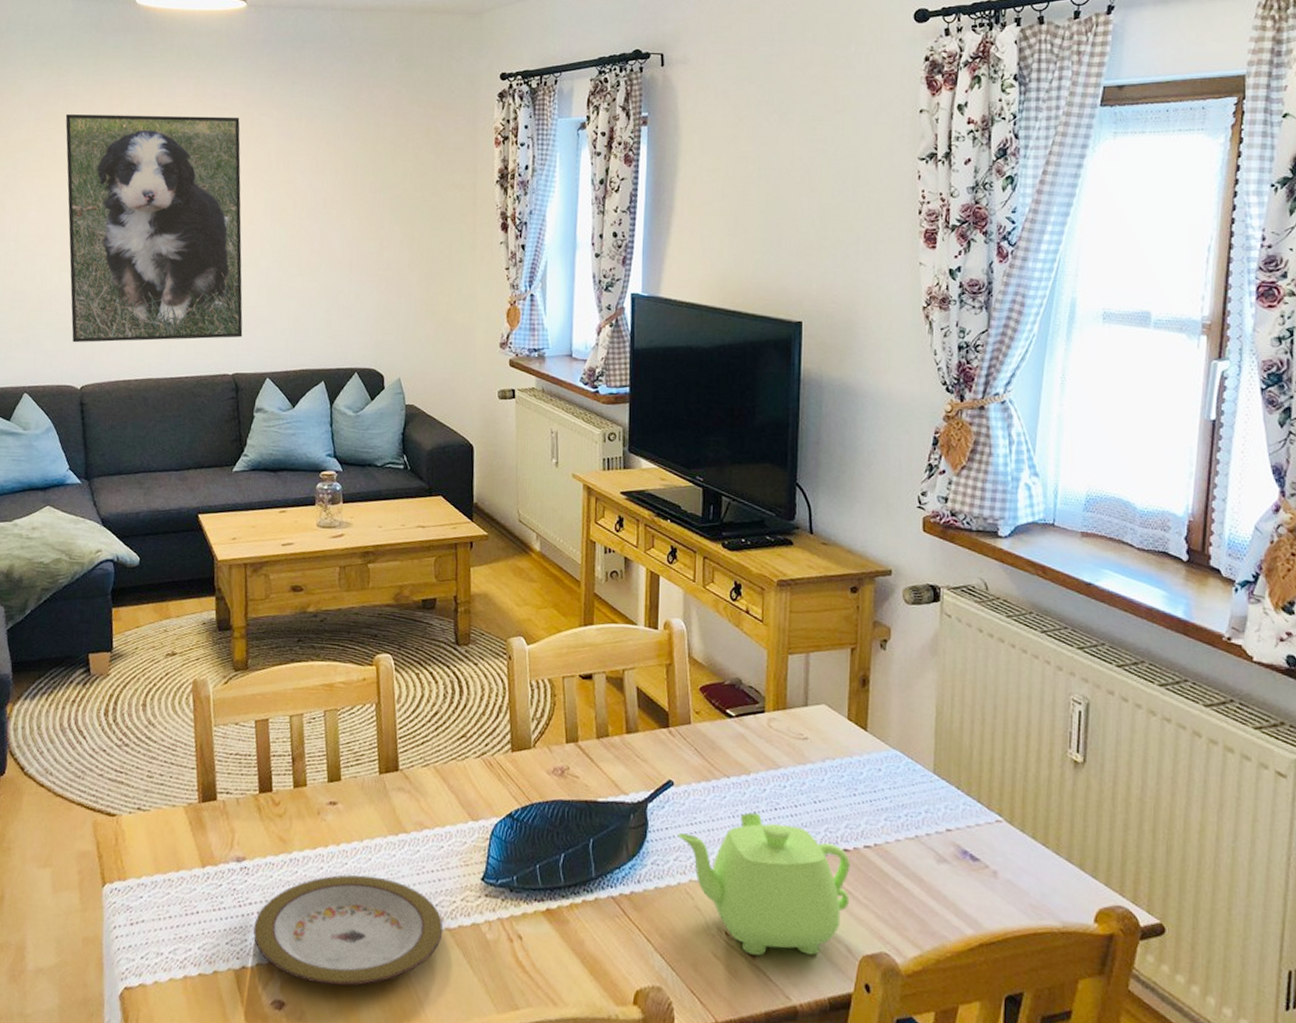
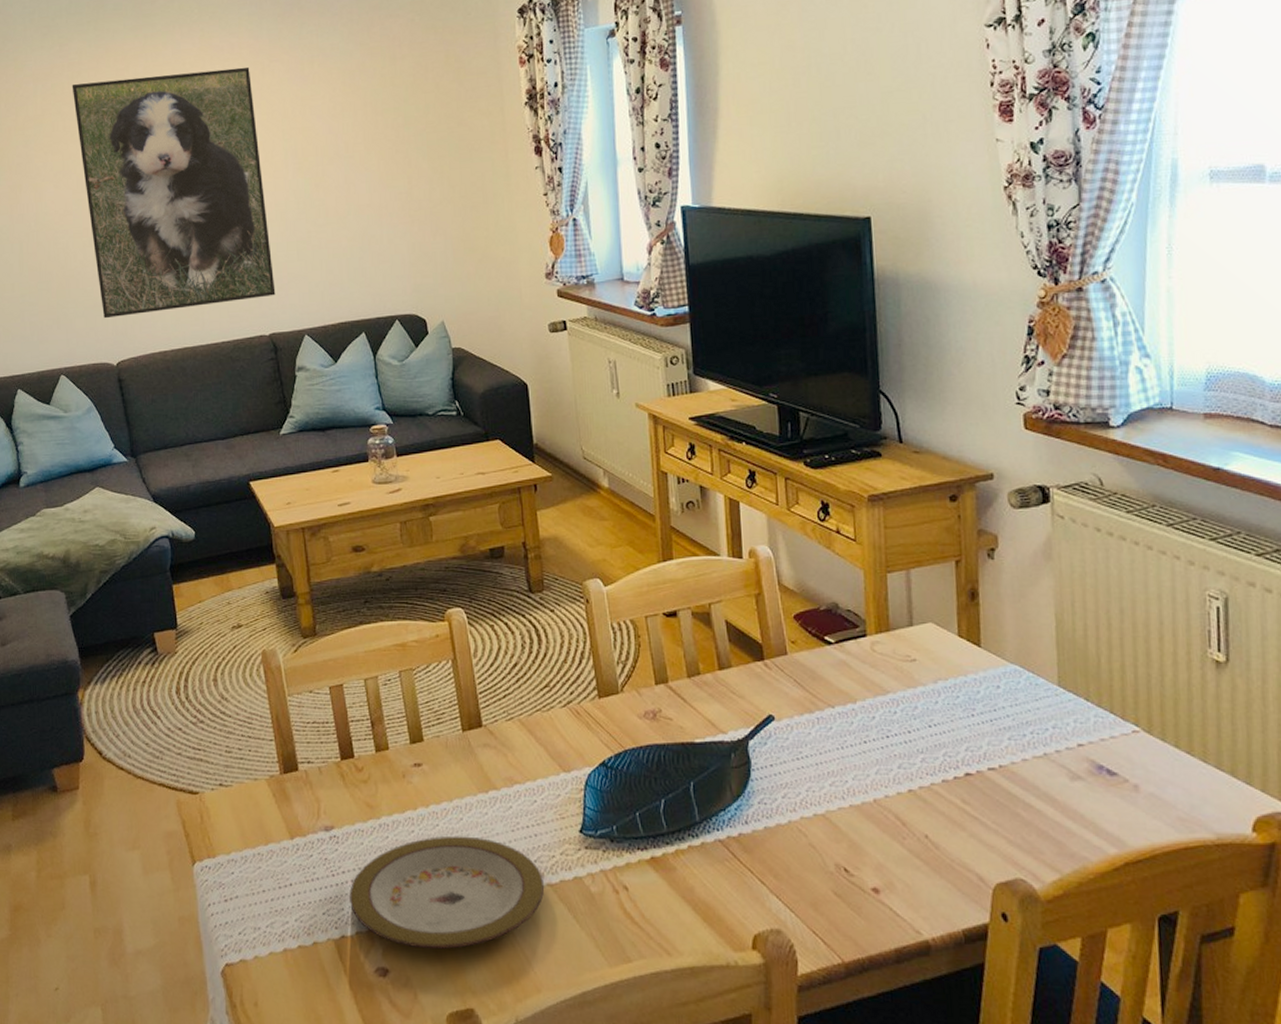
teapot: present [678,812,850,956] -> none [784,742,977,890]

